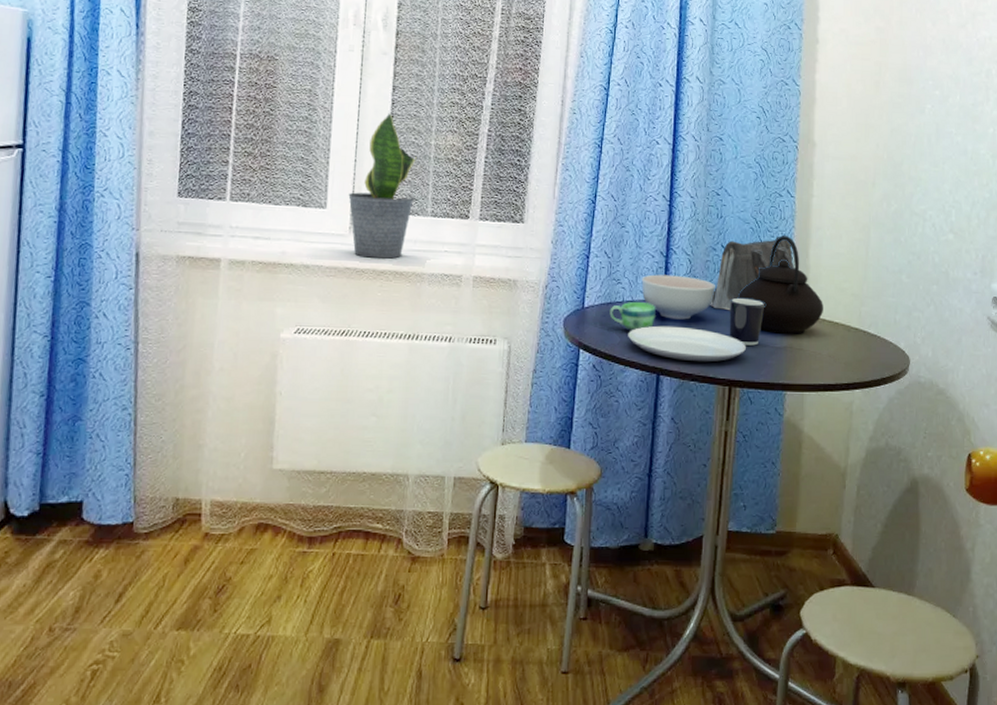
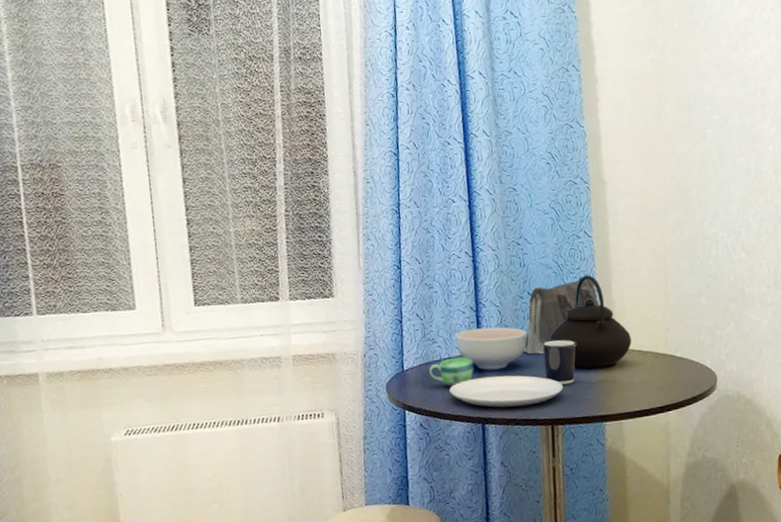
potted plant: present [348,112,417,259] -> none [155,205,222,352]

